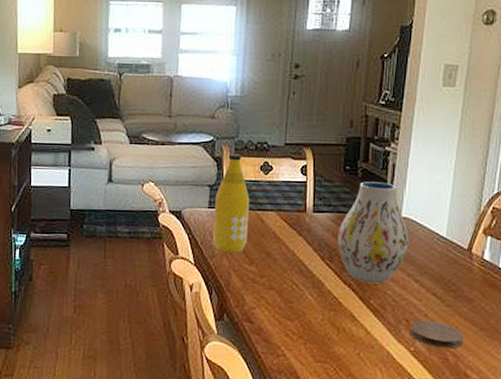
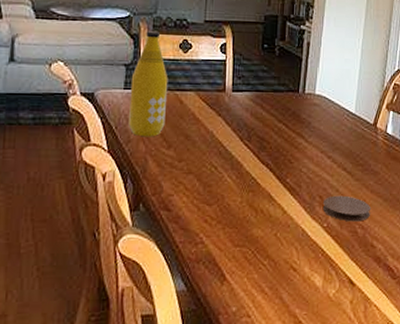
vase: present [338,181,409,284] -> none [256,60,322,162]

